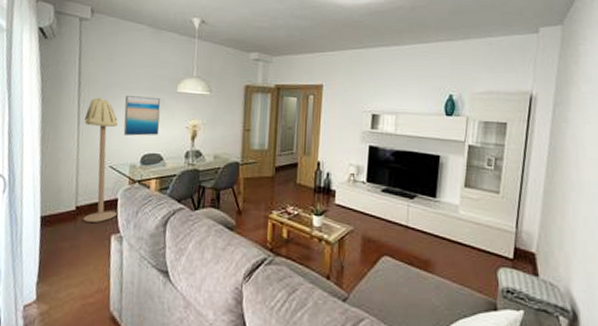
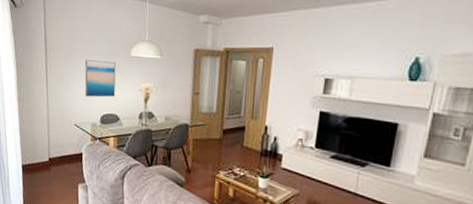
floor lamp: present [83,97,118,222] -> none [52,61,83,173]

